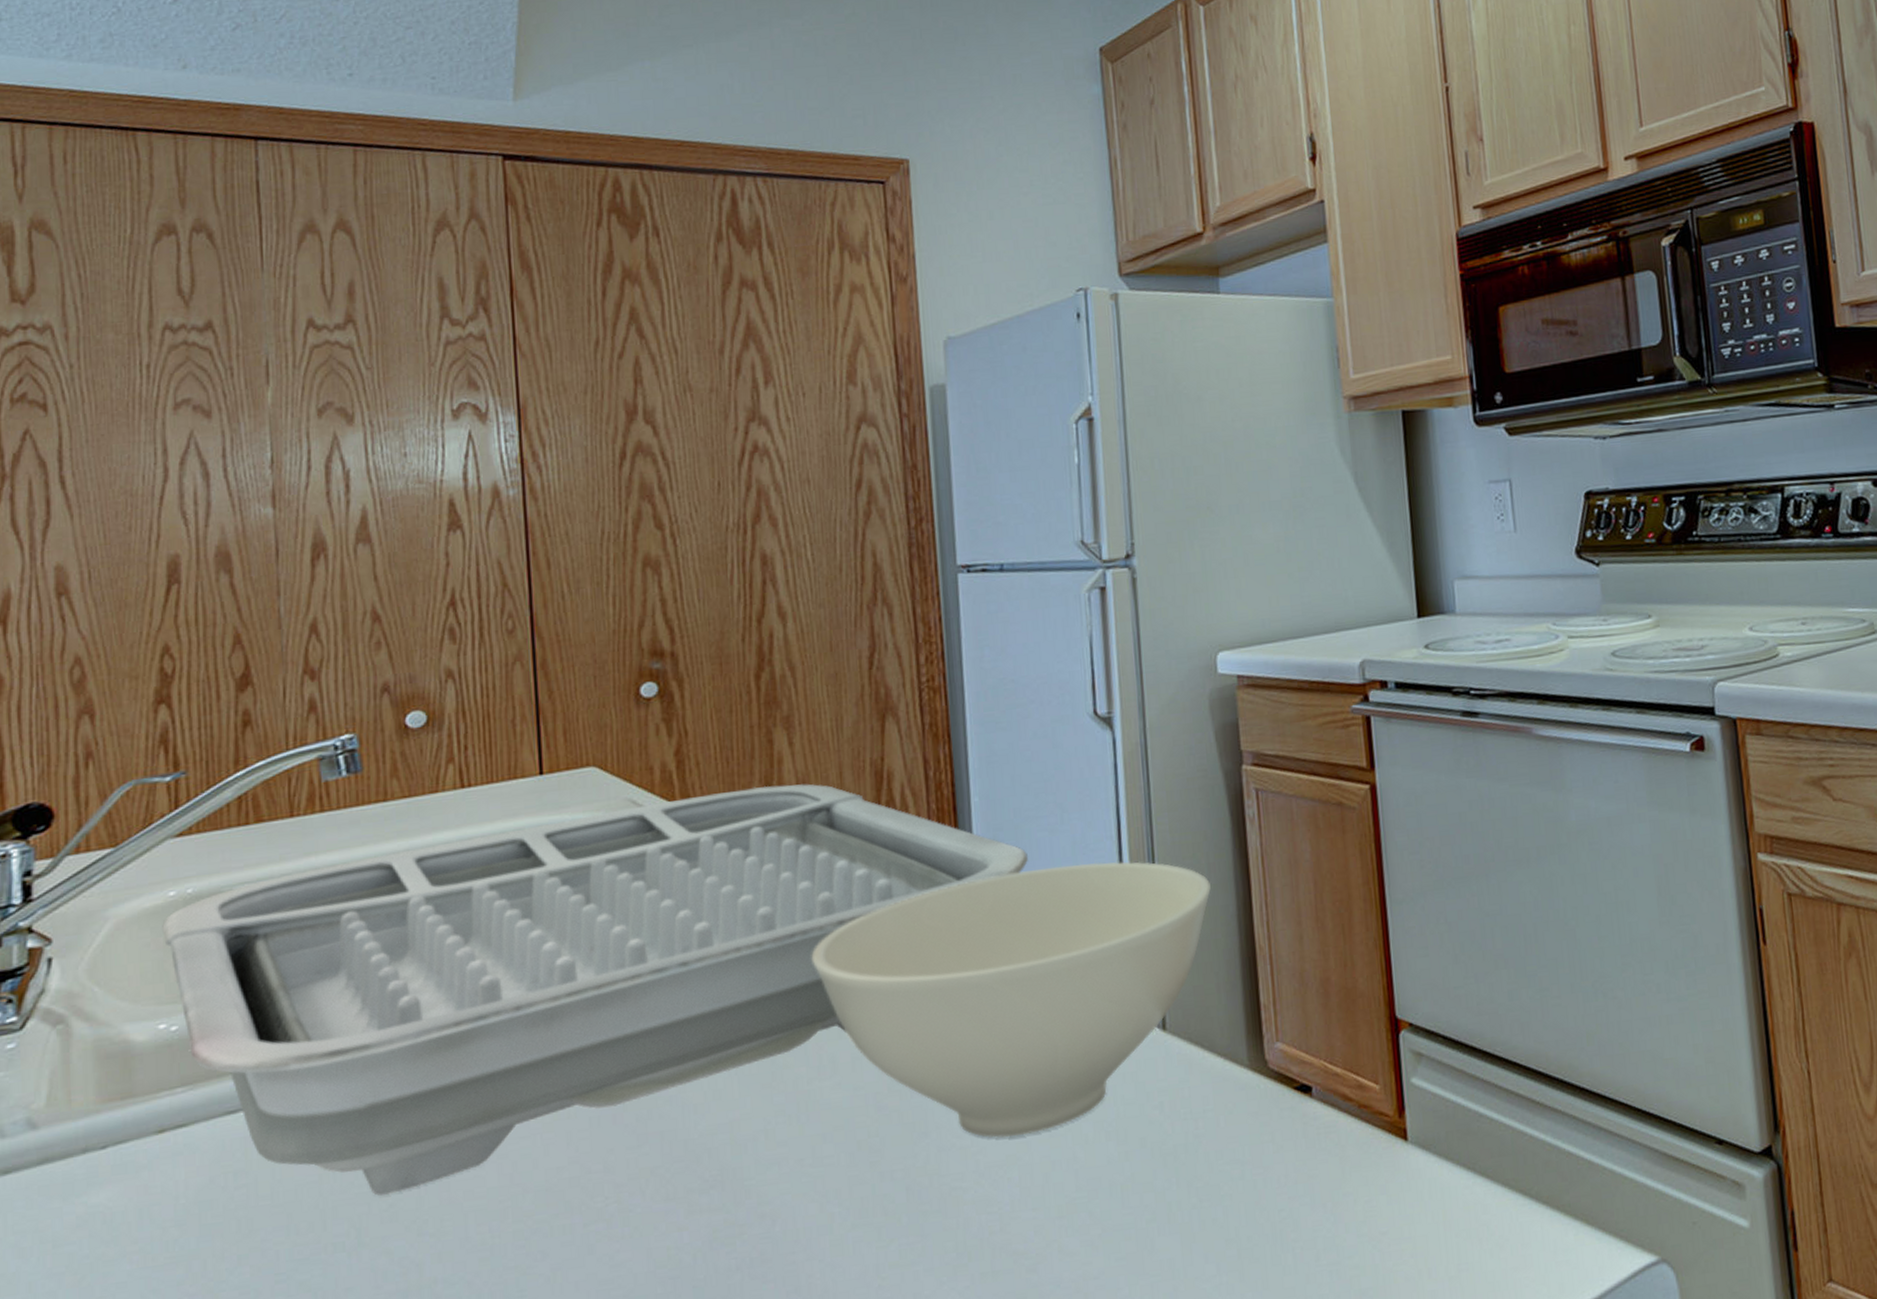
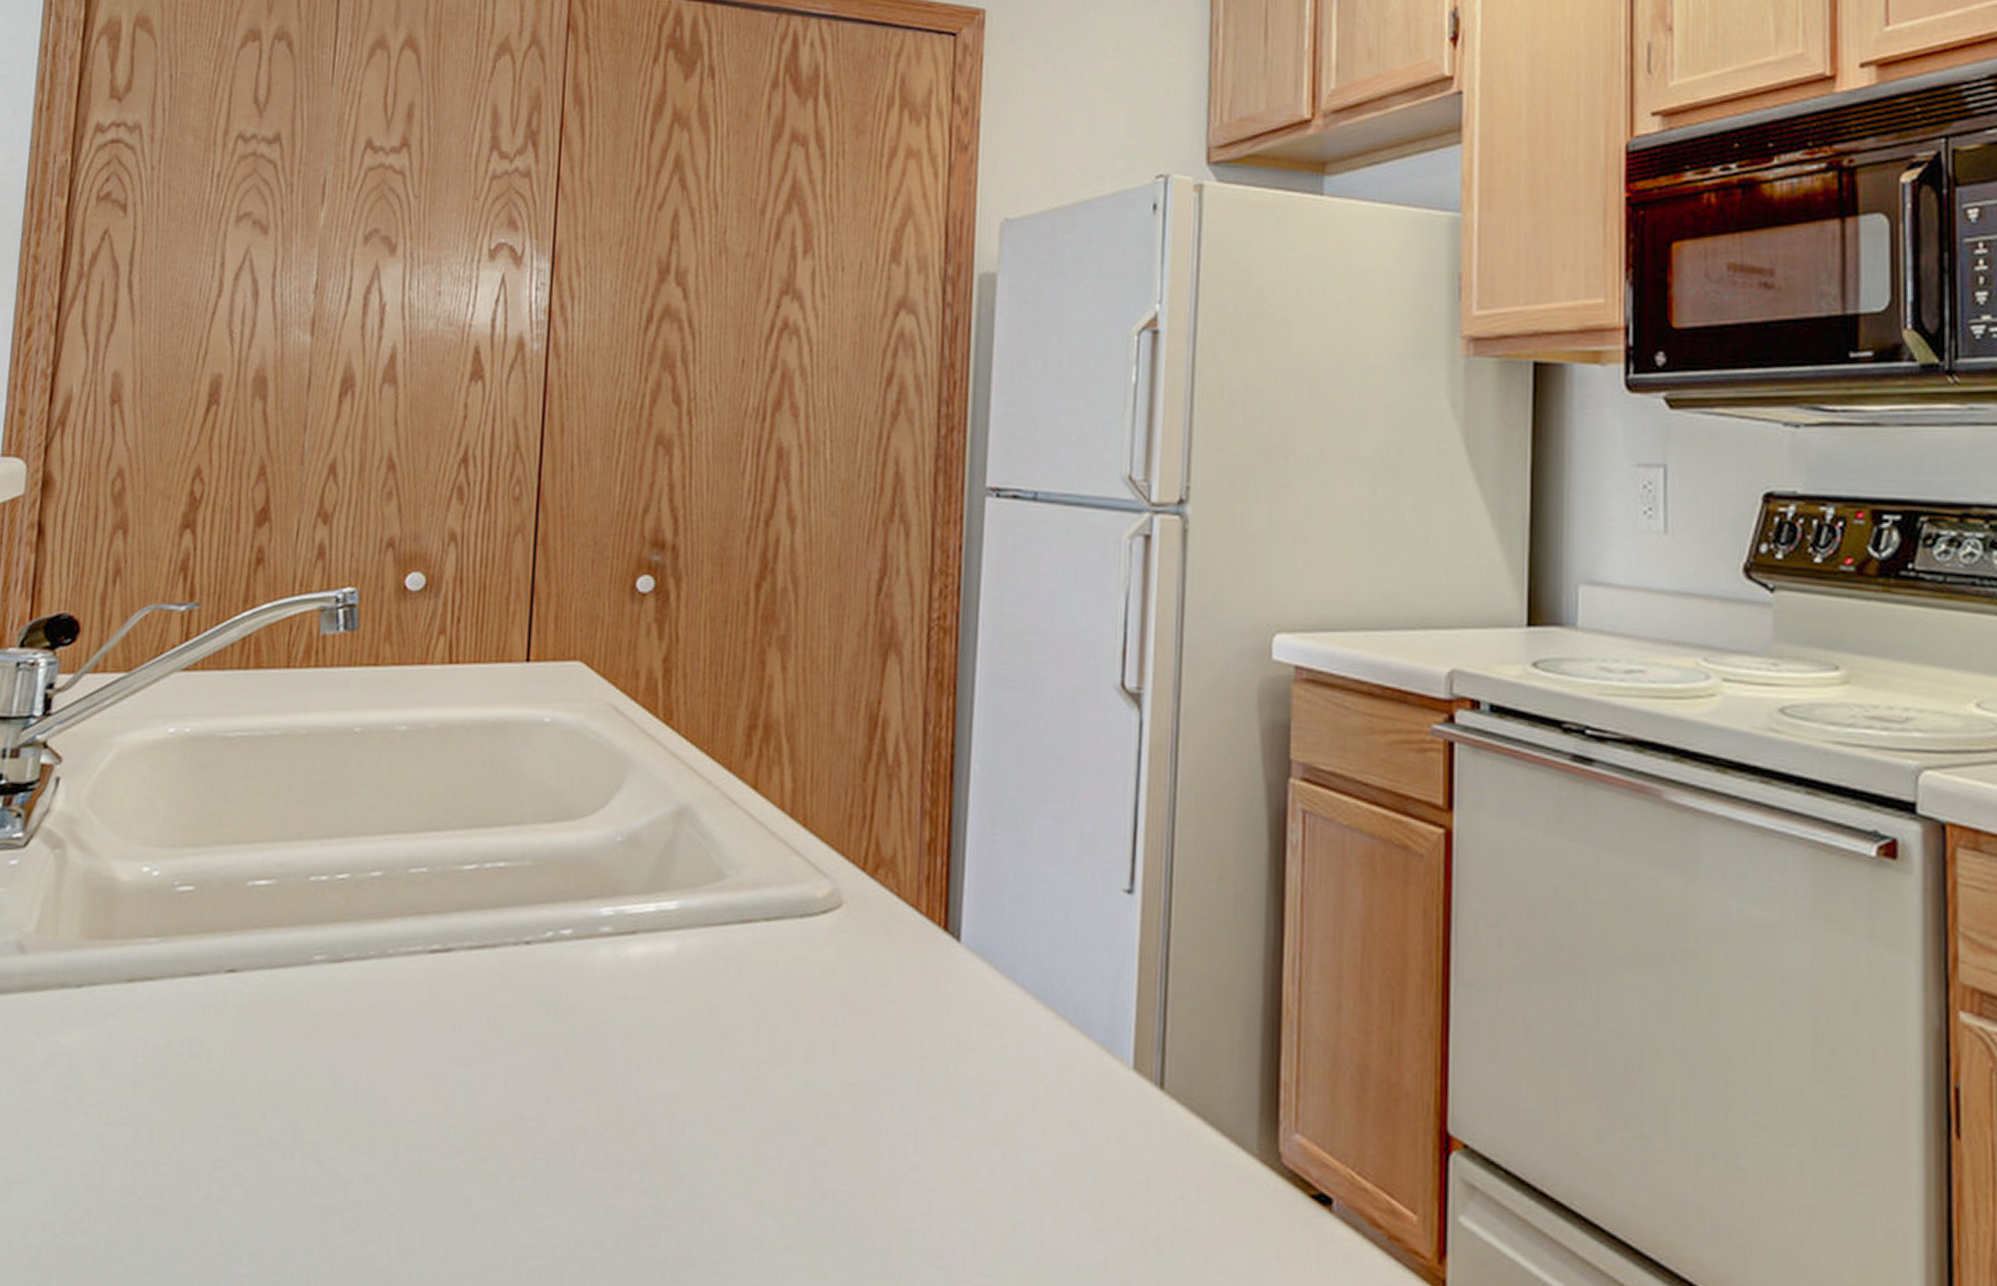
dish rack: present [162,784,1029,1196] -> none [158,712,1028,1098]
bowl: present [811,861,1212,1138] -> none [777,862,1237,1183]

